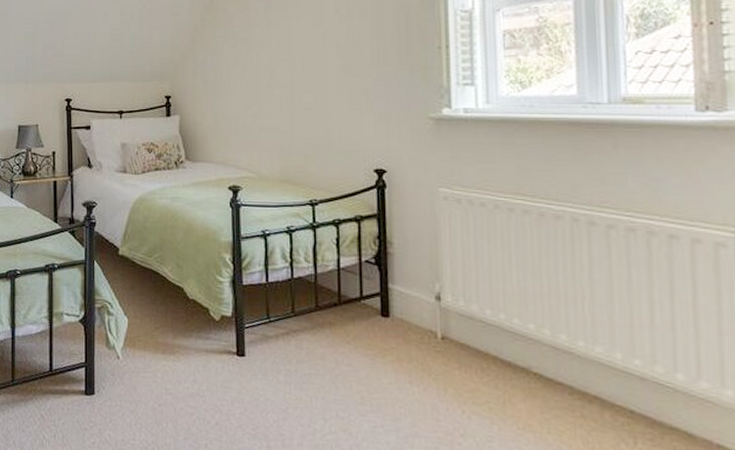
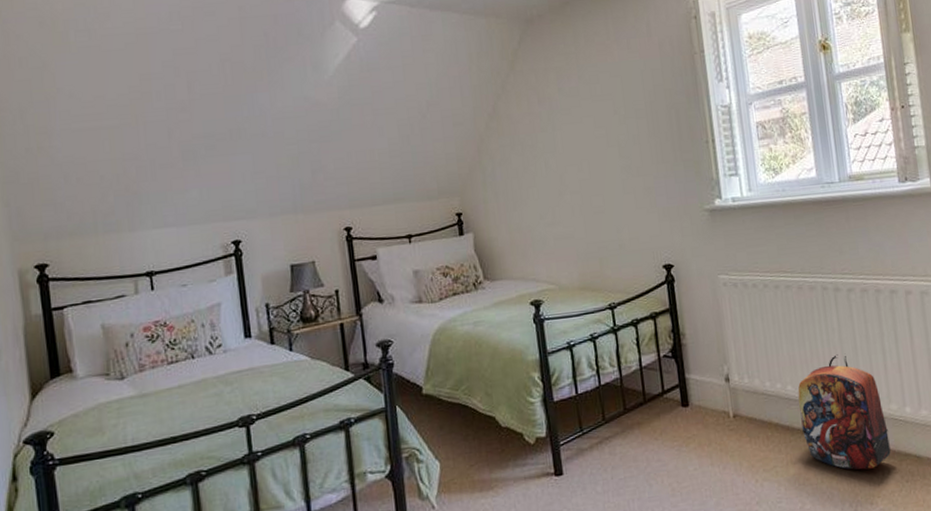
backpack: none [526,295,649,434] -> present [797,353,891,470]

